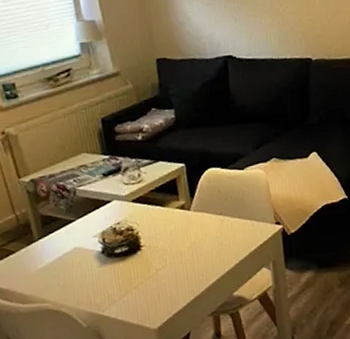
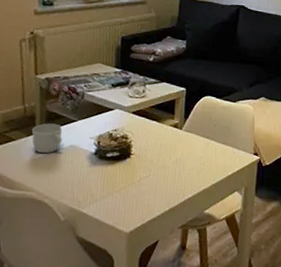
mug: none [29,227,65,262] -> present [31,123,63,154]

